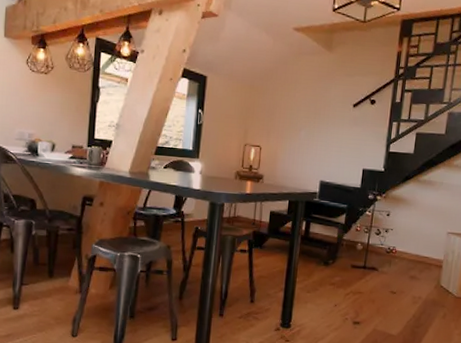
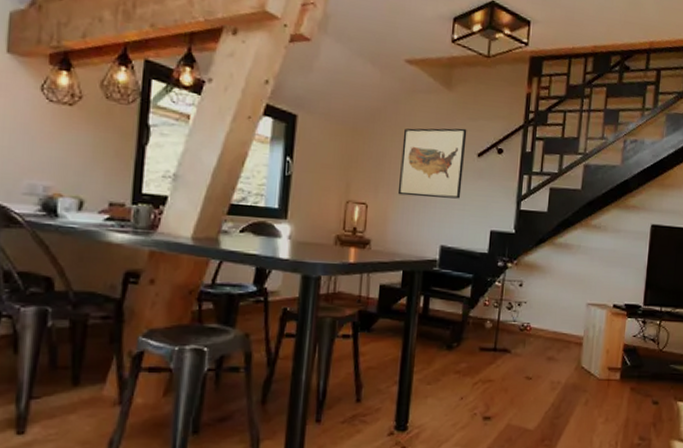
wall art: none [285,83,345,142] -> present [397,128,467,199]

